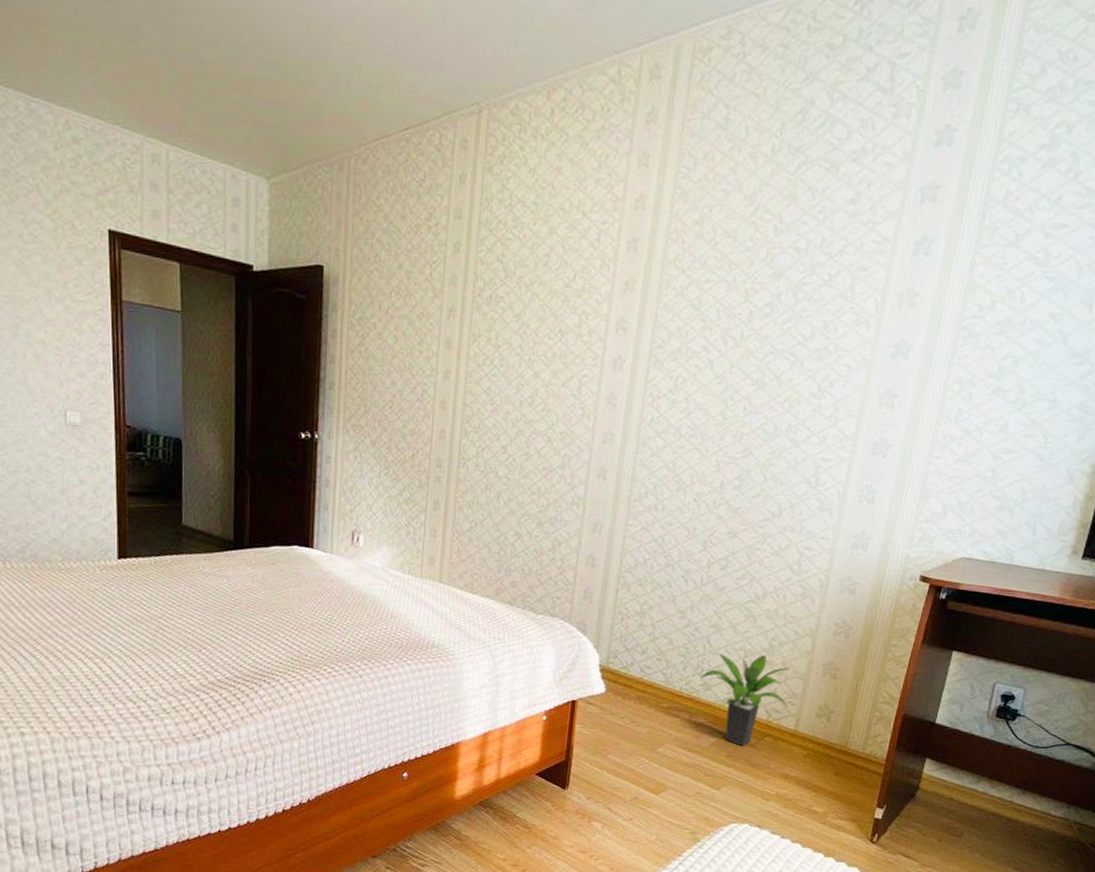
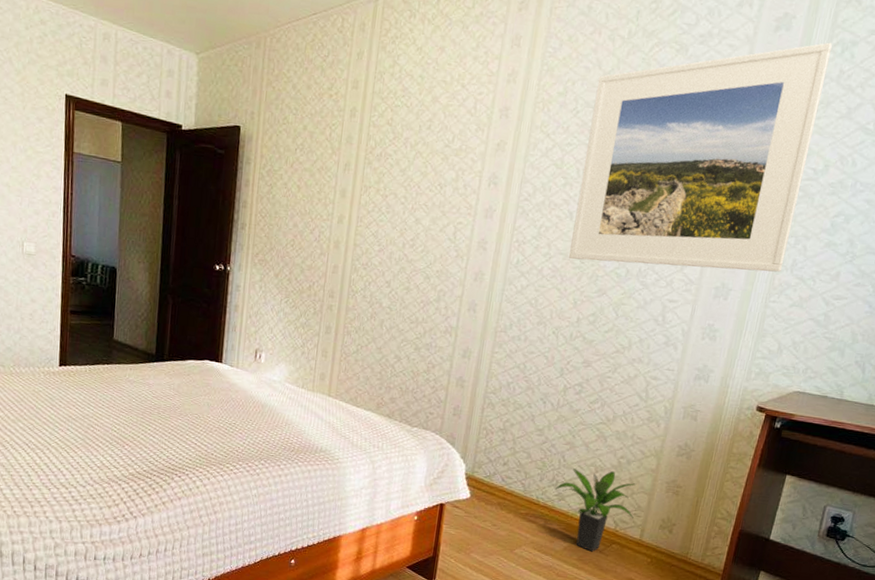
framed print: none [710,158,999,424] -> present [569,42,833,273]

